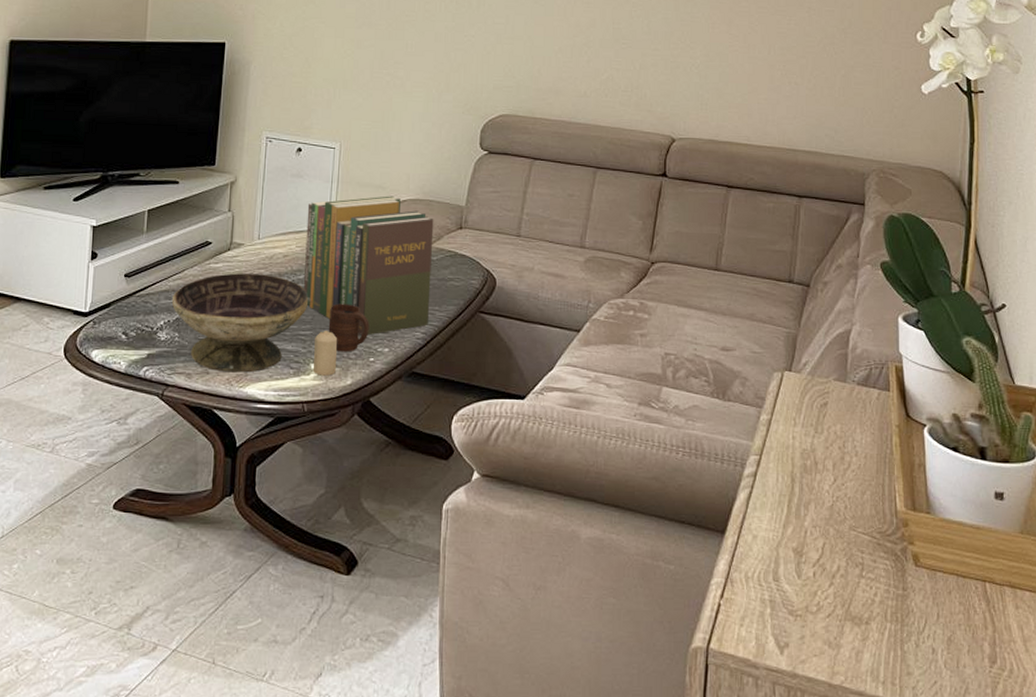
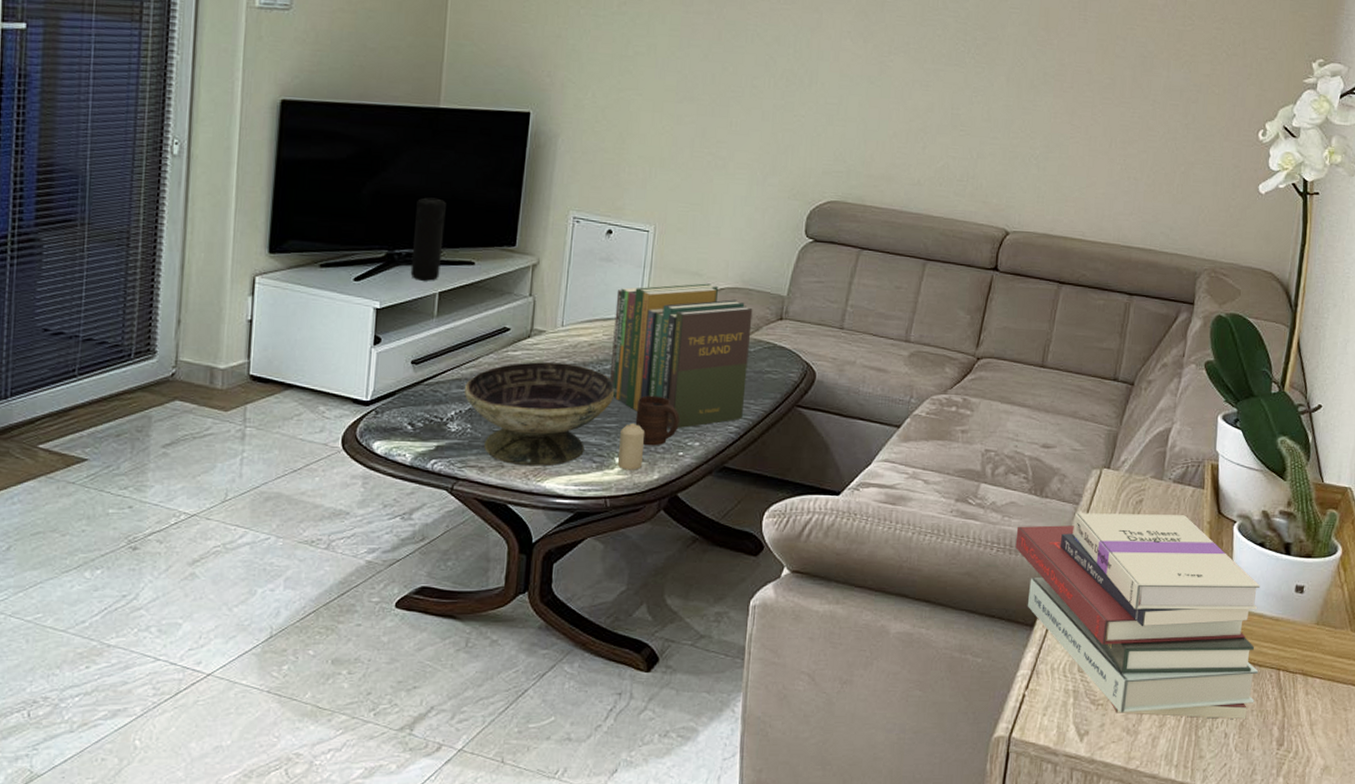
speaker: none [122,123,153,200] -> present [410,197,446,281]
books: none [701,416,963,634] -> present [1015,513,1261,720]

